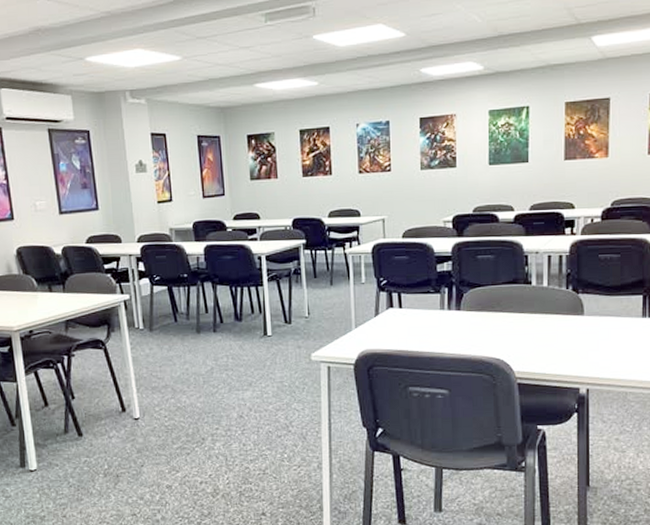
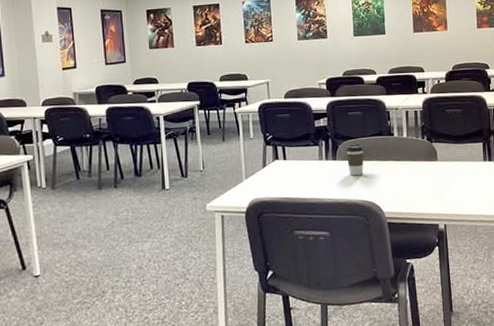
coffee cup: none [472,292,494,329] -> present [345,144,364,176]

